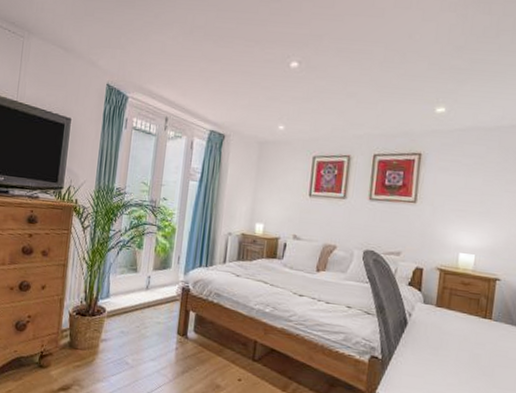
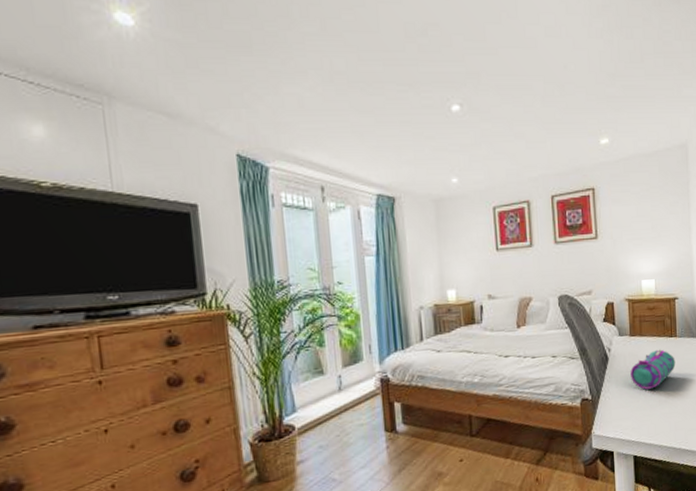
pencil case: none [429,327,486,367] -> present [630,349,676,390]

